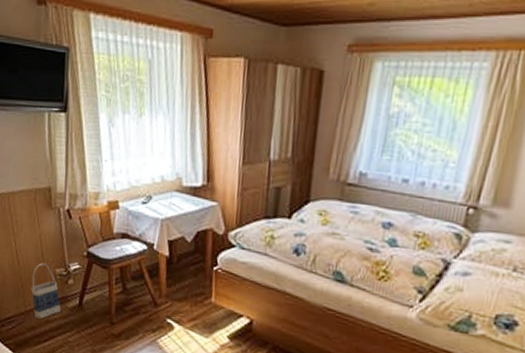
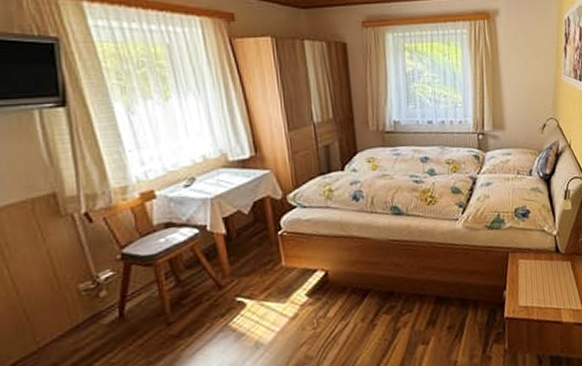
bag: present [31,263,61,319] -> none [42,282,95,352]

